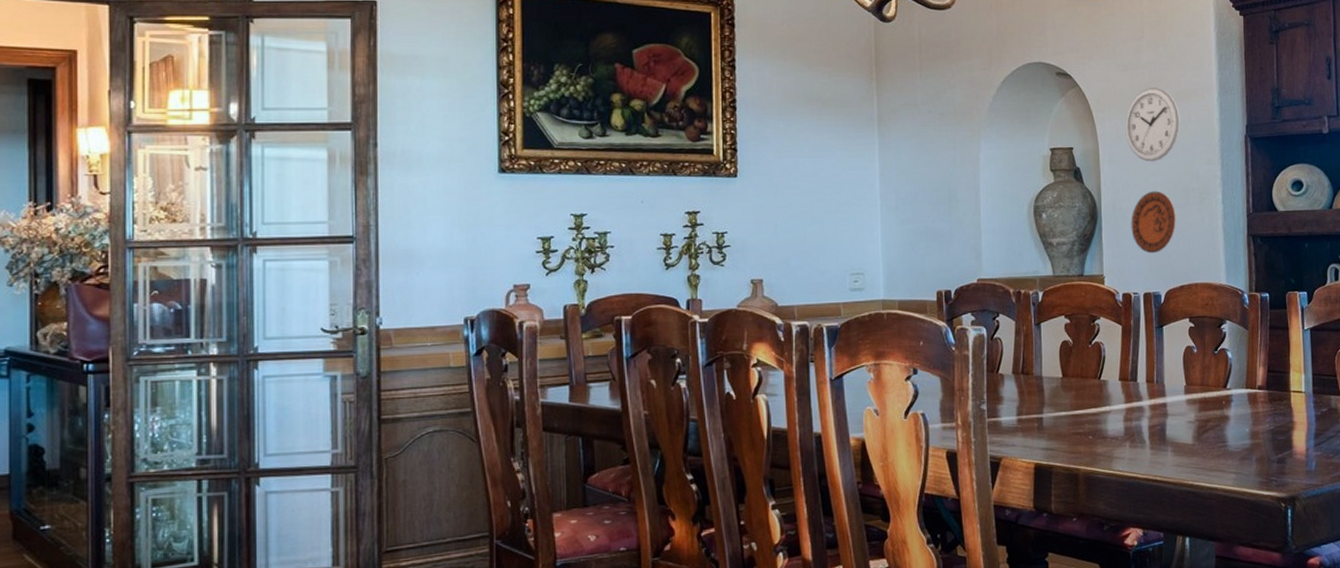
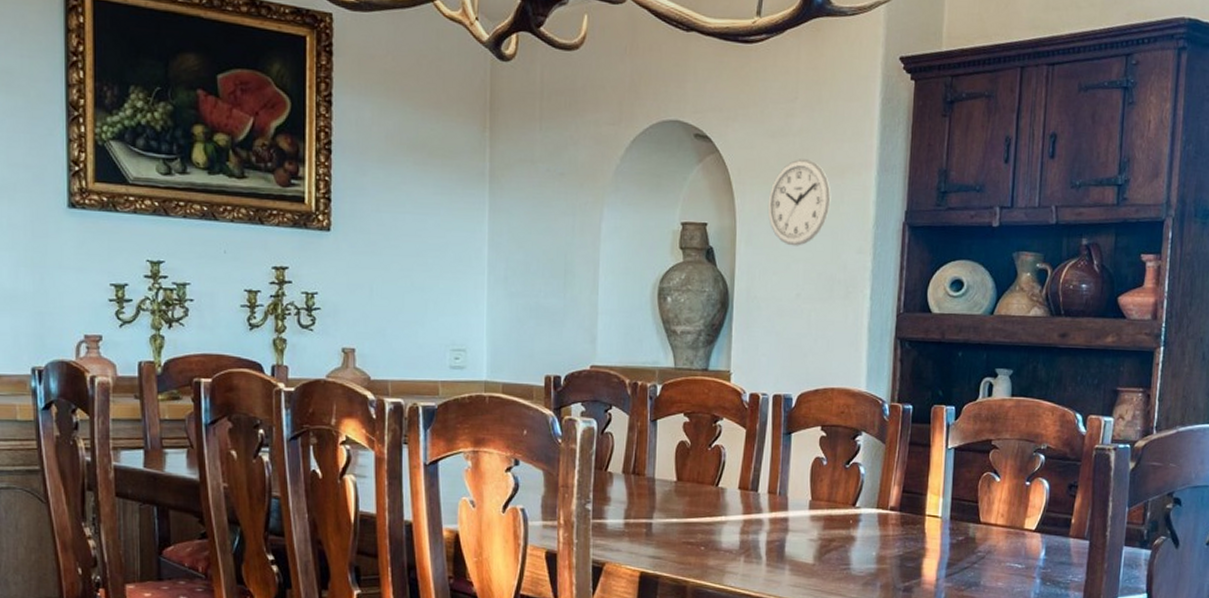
decorative plate: present [1131,191,1176,254] -> none [765,279,817,351]

